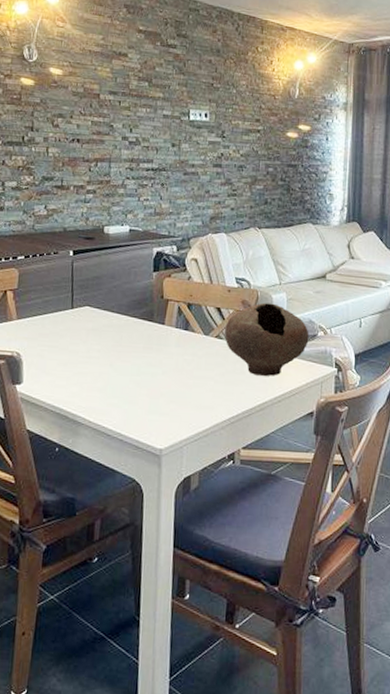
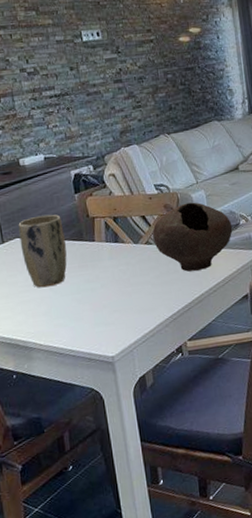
plant pot: none [88,287,136,363] -> present [18,214,67,288]

